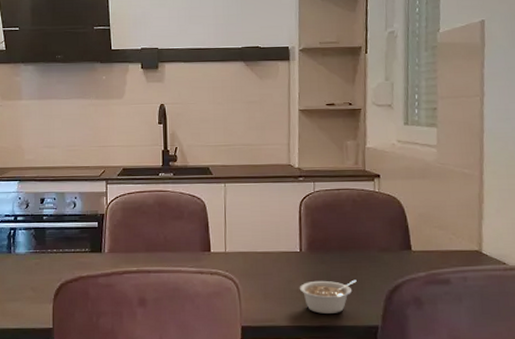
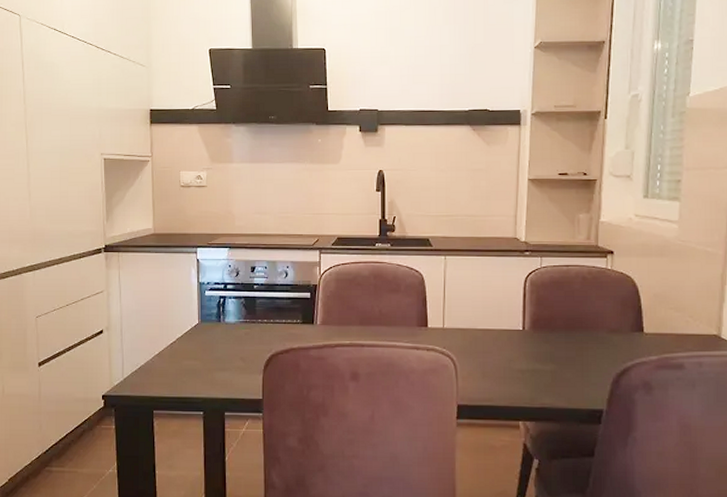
legume: present [299,279,358,314] -> none [520,360,584,395]

